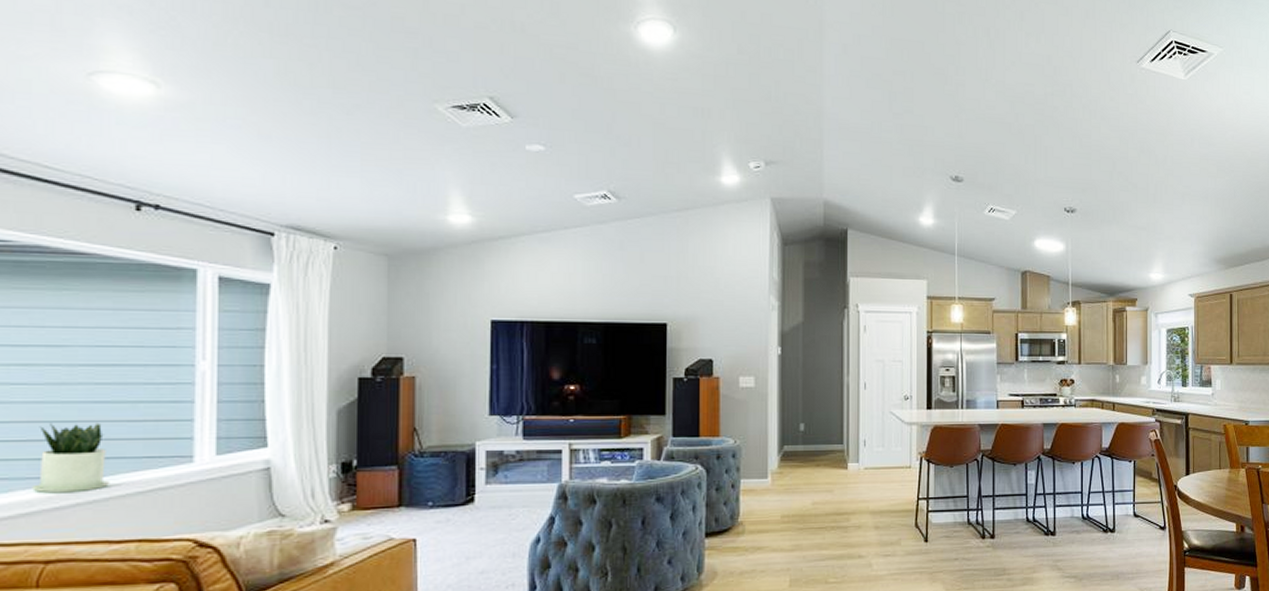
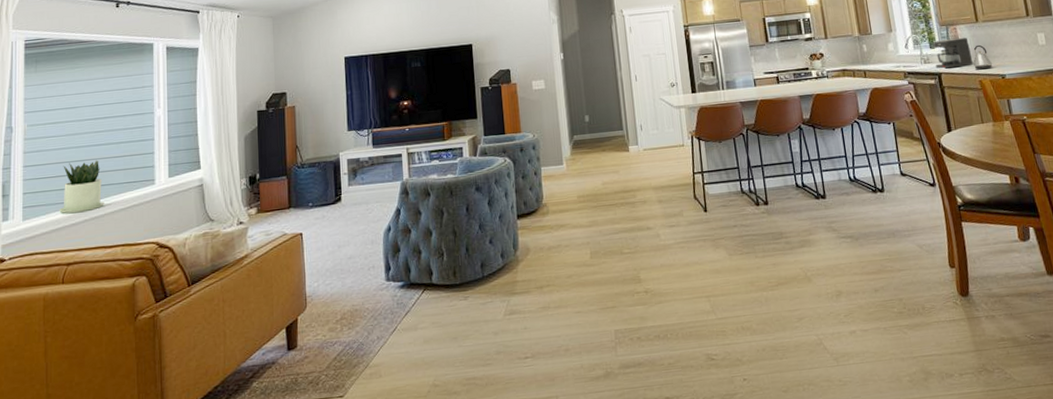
coffee maker: none [1184,378,1221,409] -> present [932,37,974,69]
kettle: none [1221,387,1239,414] -> present [973,44,993,70]

